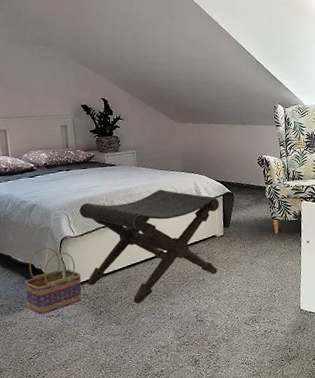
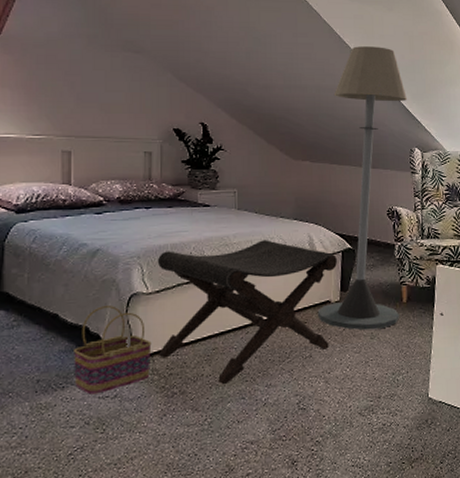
floor lamp: none [206,20,273,258] -> present [317,46,407,330]

